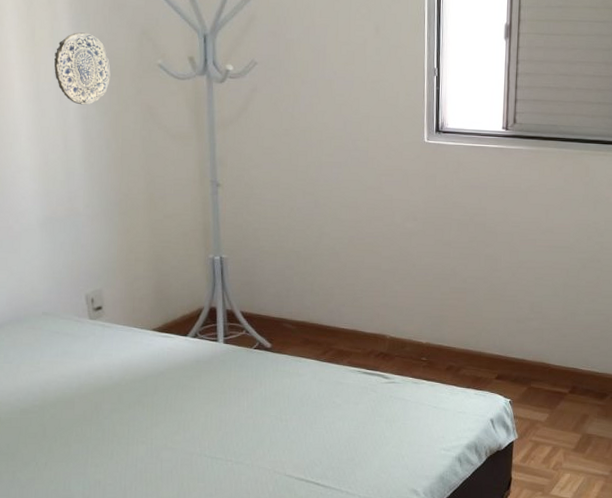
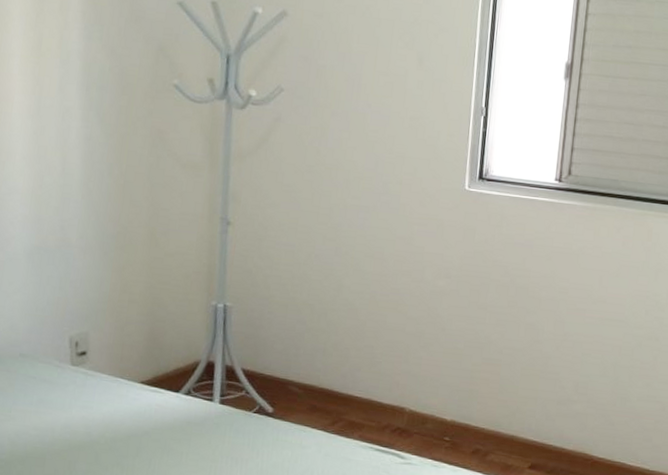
decorative plate: present [54,32,111,105] -> none [59,44,121,125]

